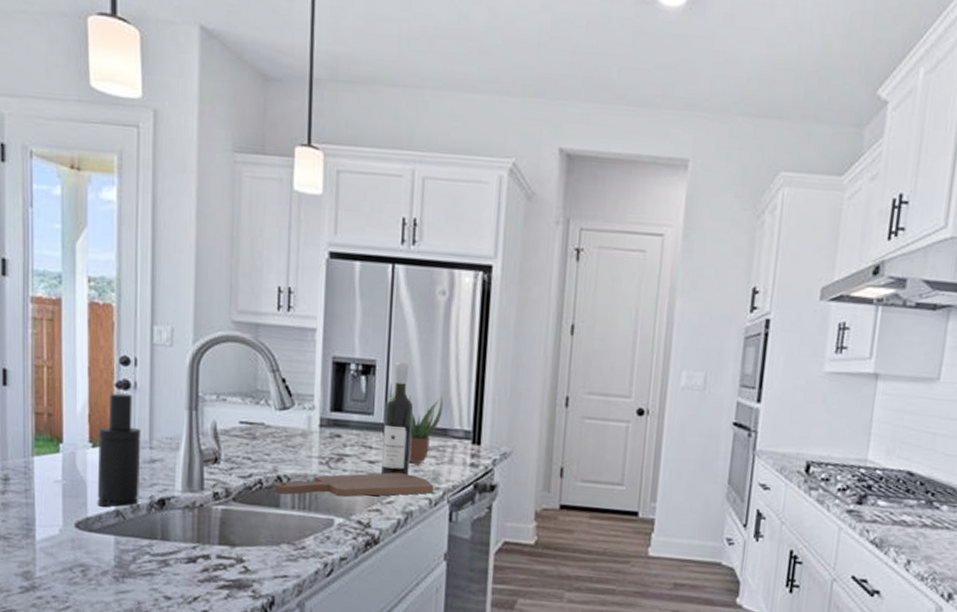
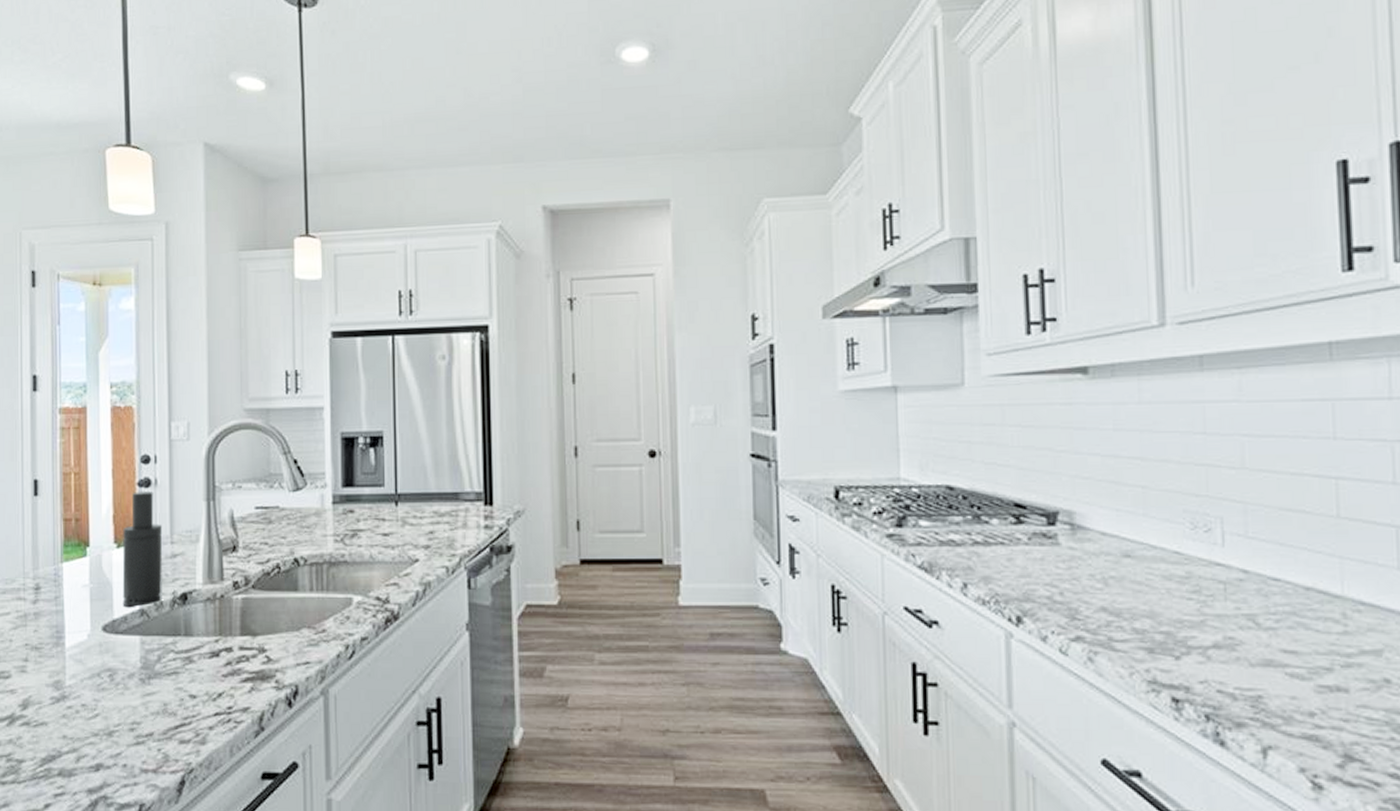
cutting board: present [273,472,434,498] -> none [291,542,450,578]
bottle: present [382,362,414,475] -> none [395,430,424,546]
potted plant: present [388,383,443,463] -> none [398,453,452,531]

